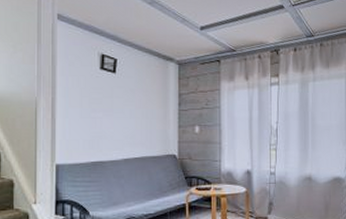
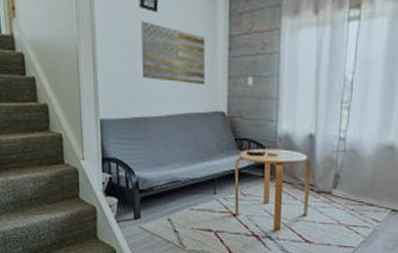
wall art: none [101,80,159,133] -> present [141,21,206,85]

